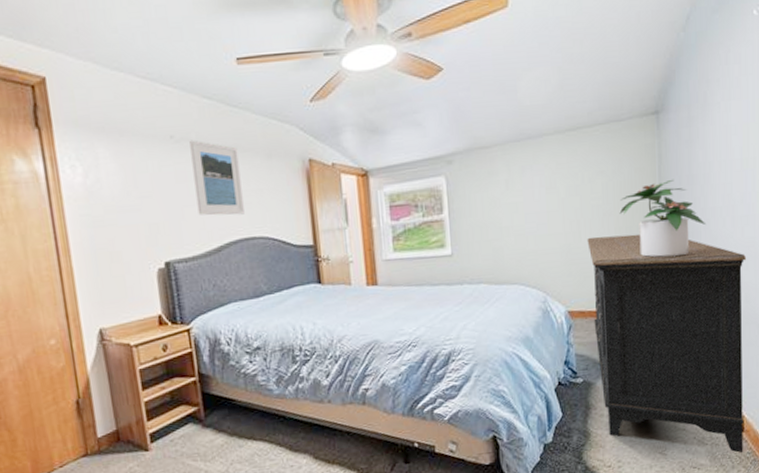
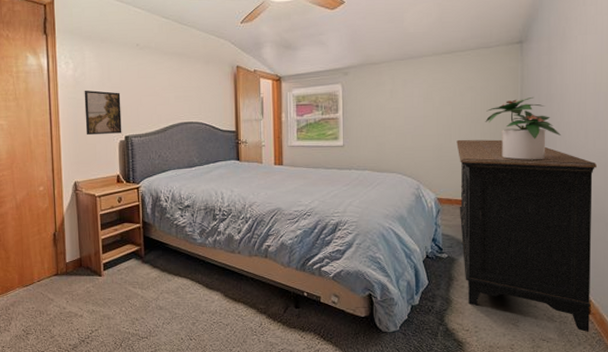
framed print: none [101,202,160,265] -> present [84,90,122,136]
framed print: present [189,140,245,216] -> none [150,48,186,105]

